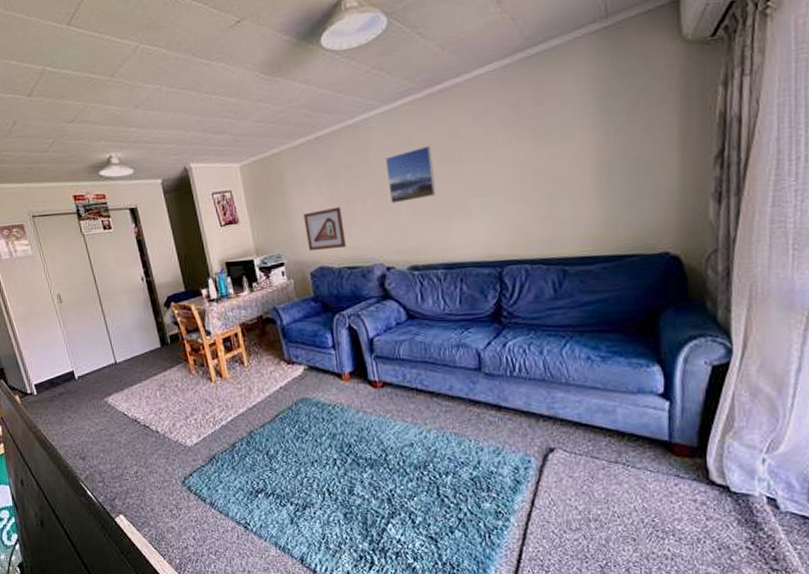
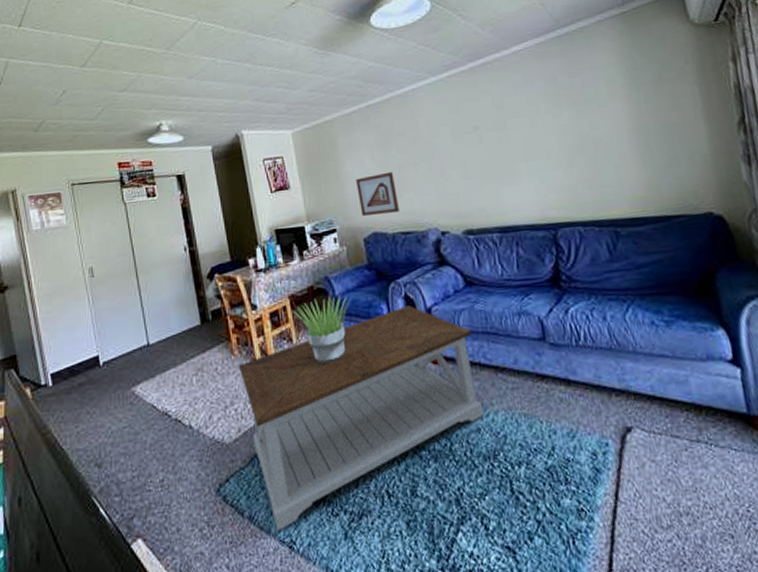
coffee table: none [196,336,418,515] -> present [238,306,484,531]
potted plant: none [244,325,297,383] -> present [293,295,351,362]
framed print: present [385,145,437,204] -> none [434,113,486,168]

